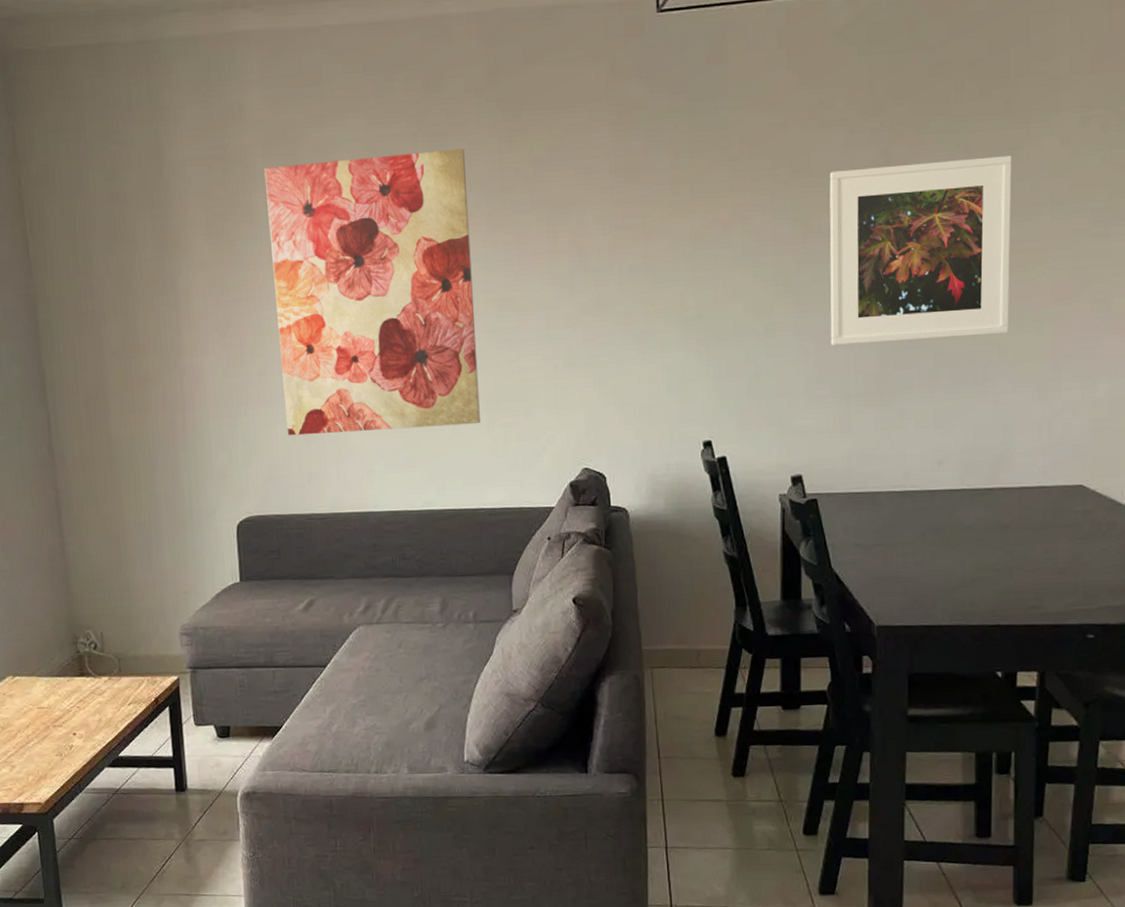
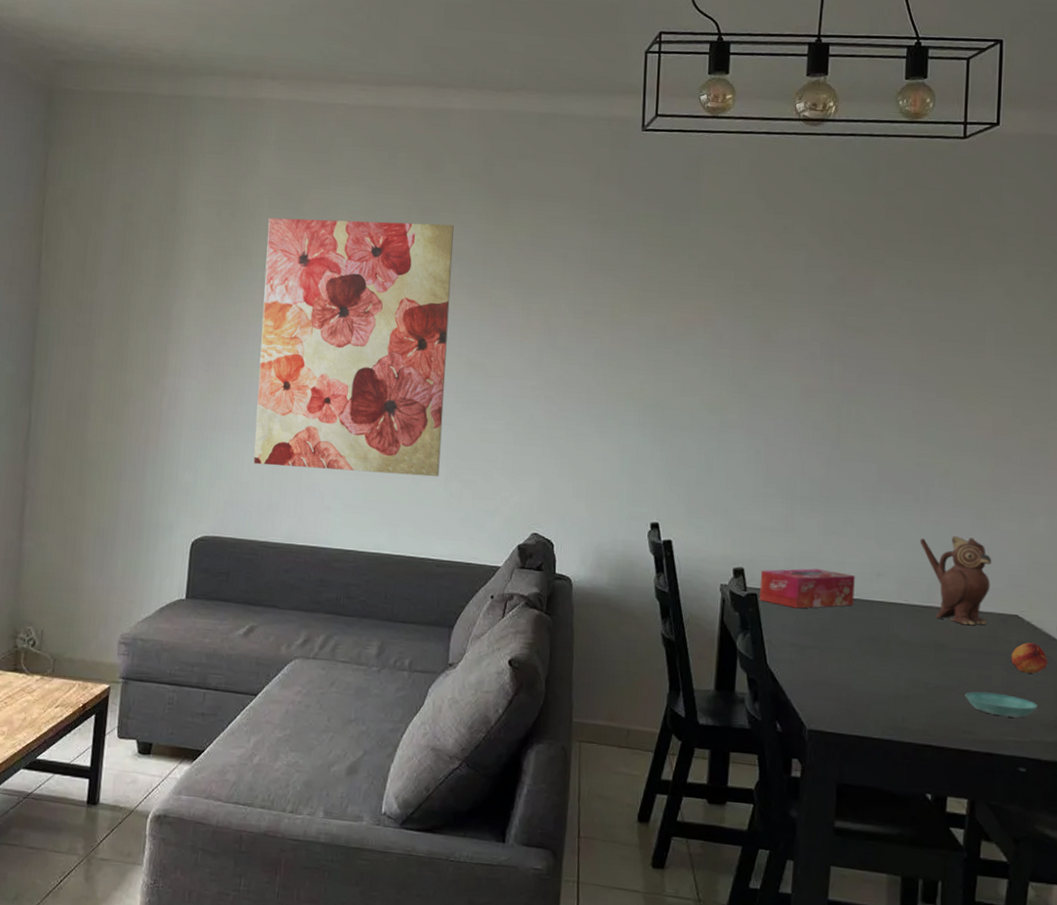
tissue box: none [819,465,916,509] -> present [759,568,855,609]
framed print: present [829,156,1012,345] -> none [780,289,959,460]
teapot: none [980,412,1055,502] -> present [920,536,992,626]
saucer: none [1031,565,1104,588] -> present [965,691,1037,718]
fruit: none [1076,510,1114,542] -> present [1010,642,1048,674]

